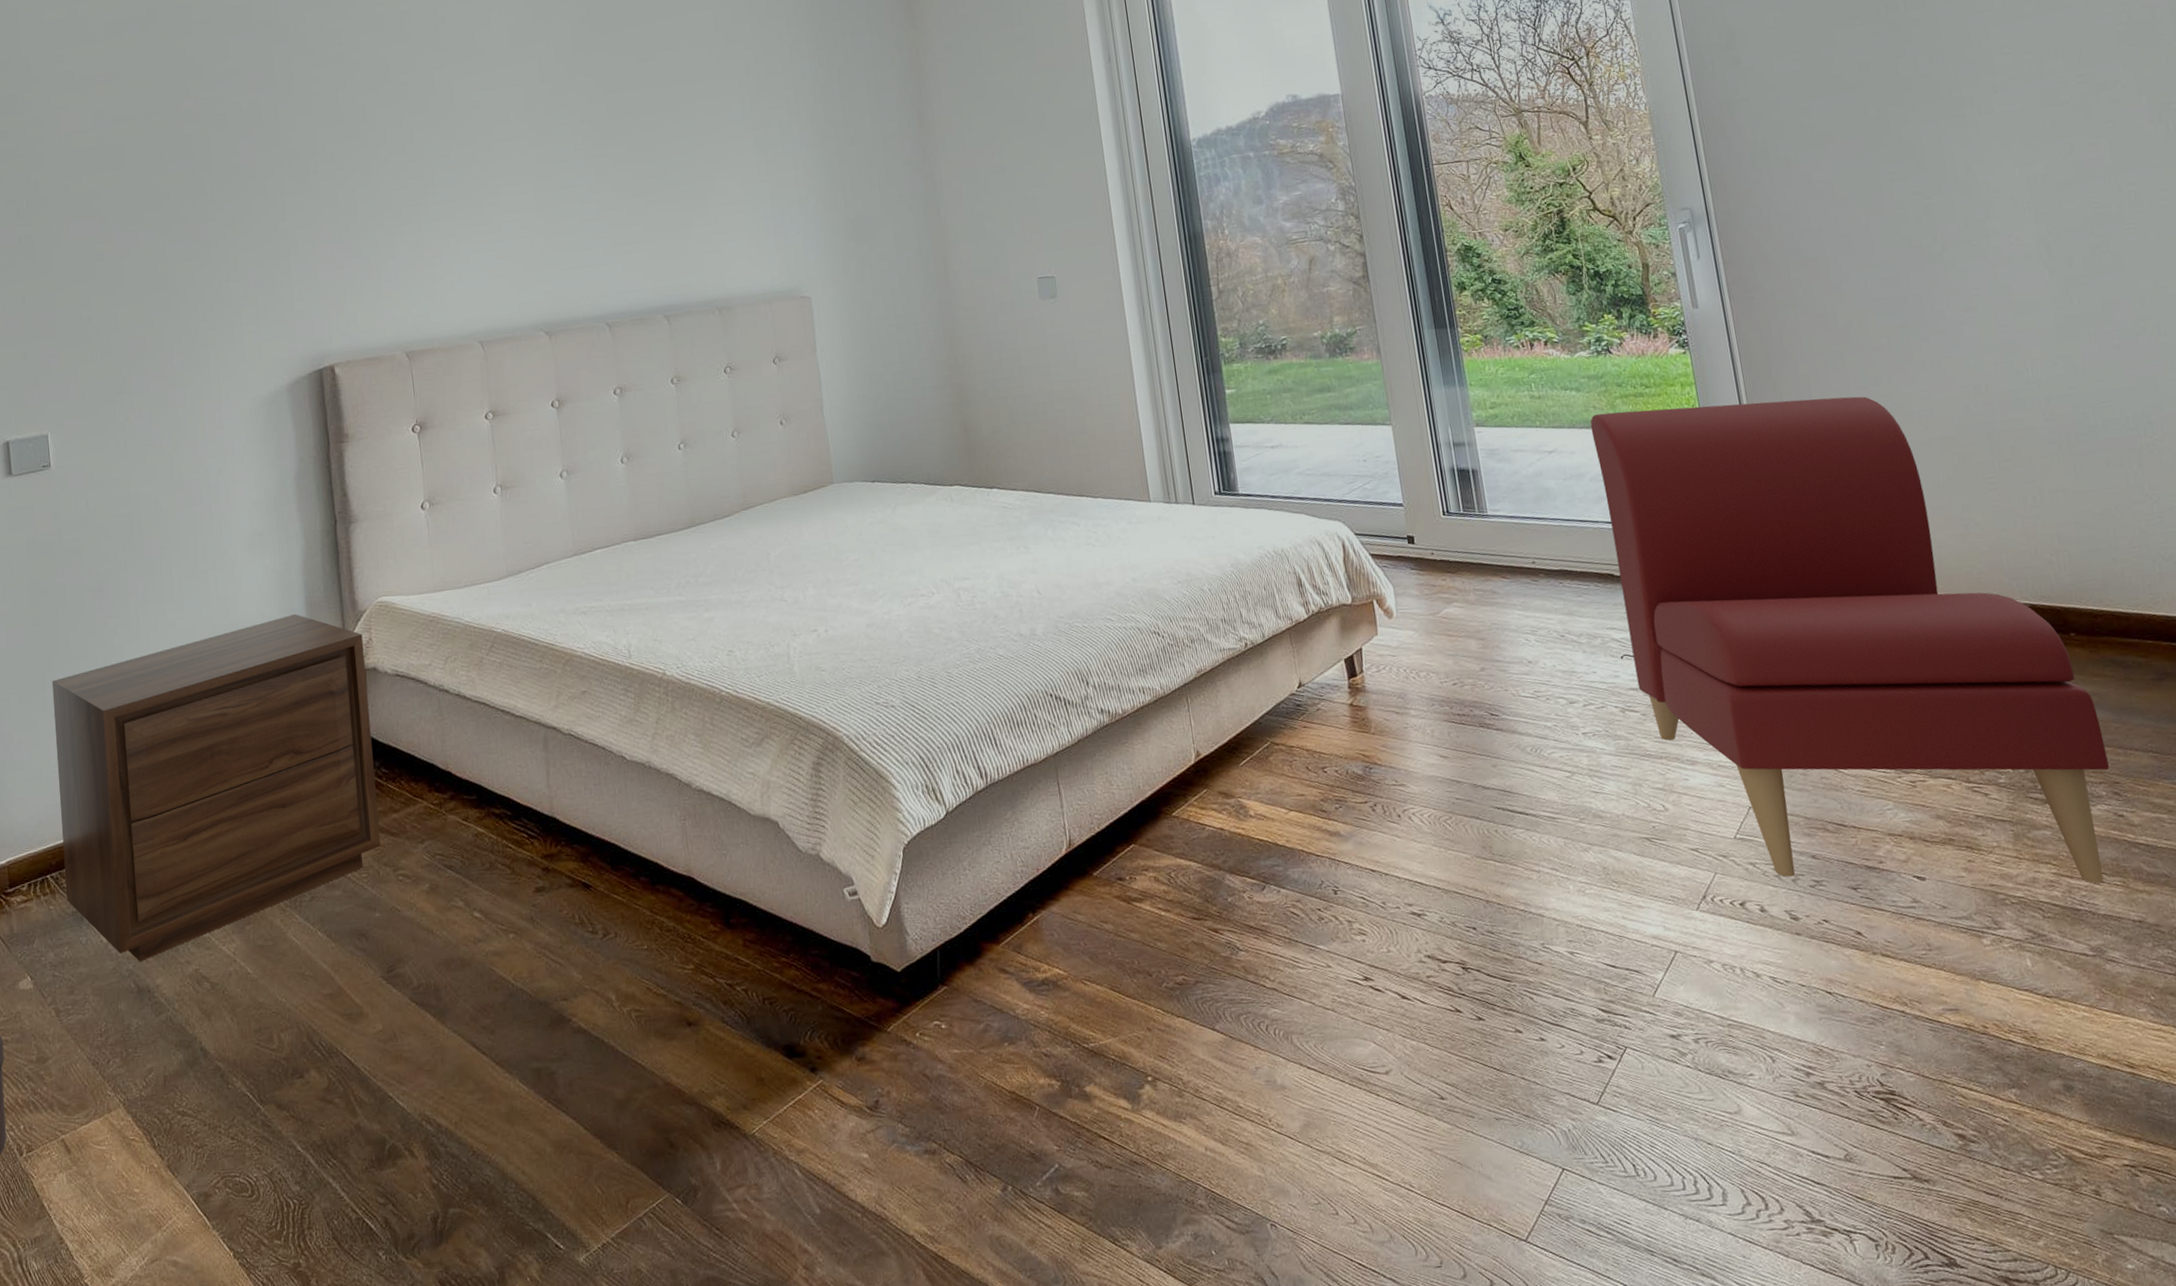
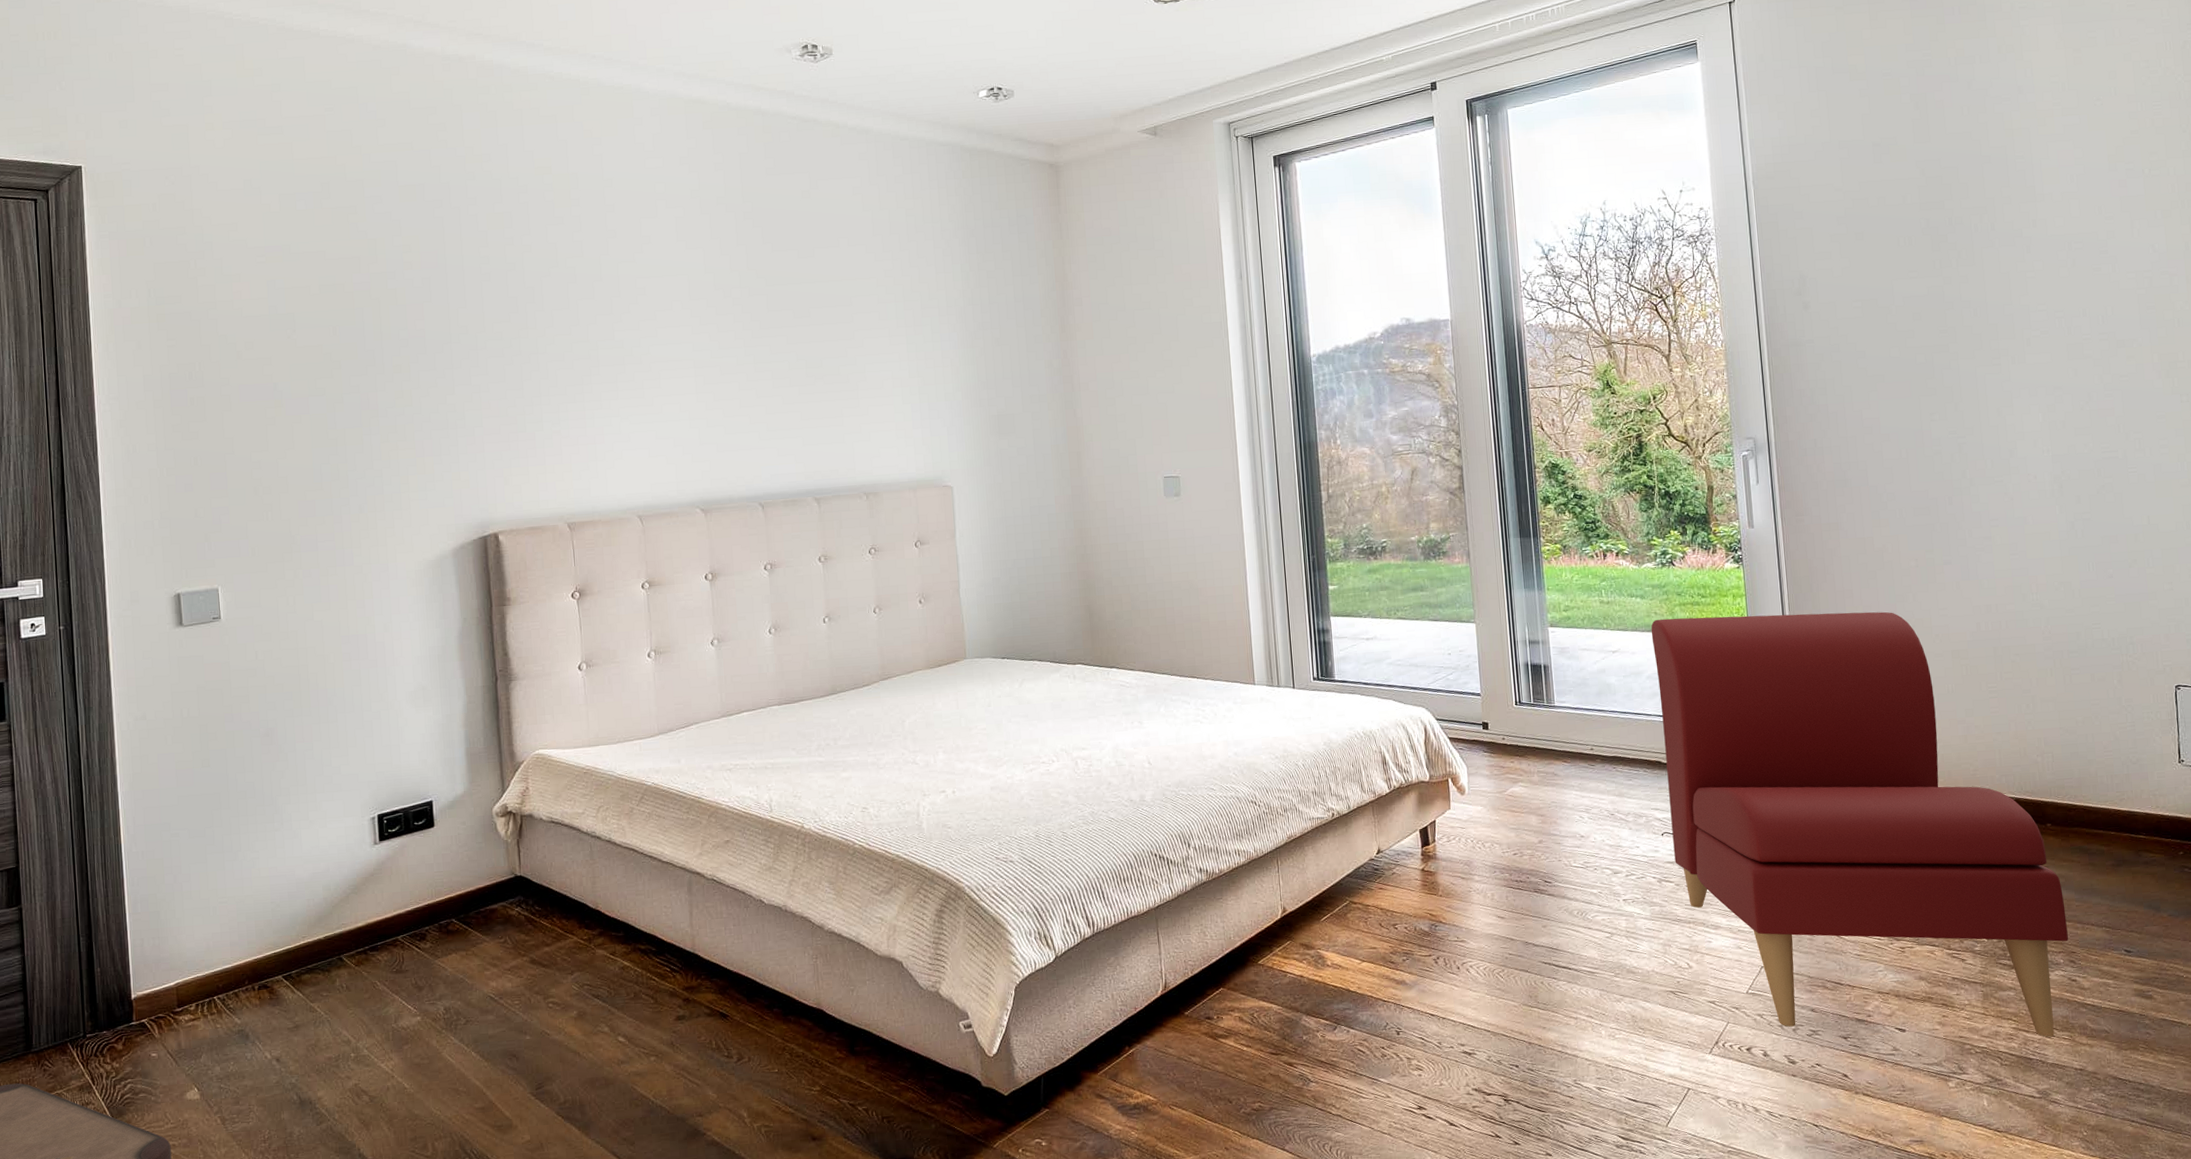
nightstand: present [51,614,381,962] -> none [220,763,532,1077]

